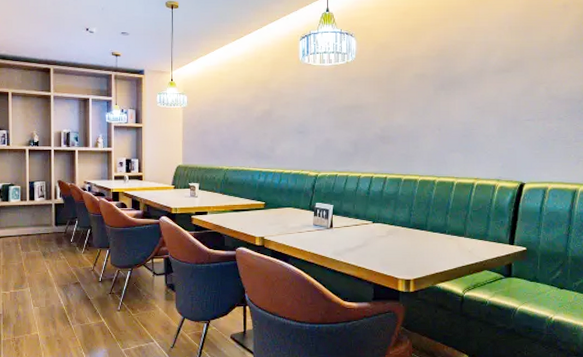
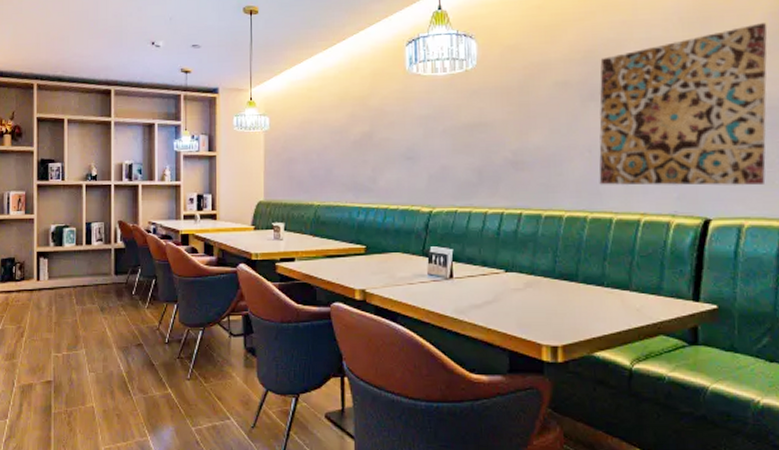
wall art: none [445,34,572,158] -> present [599,23,767,186]

